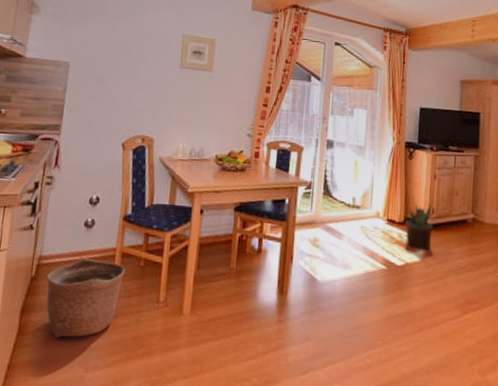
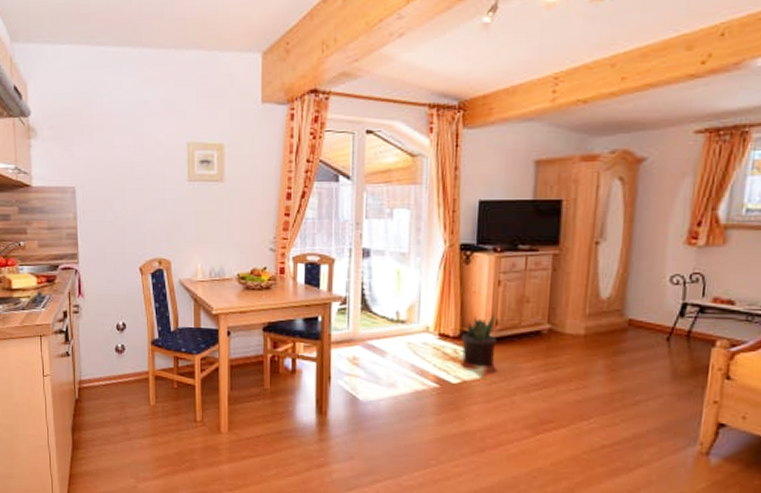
basket: present [46,258,126,339] -> none [90,382,160,453]

